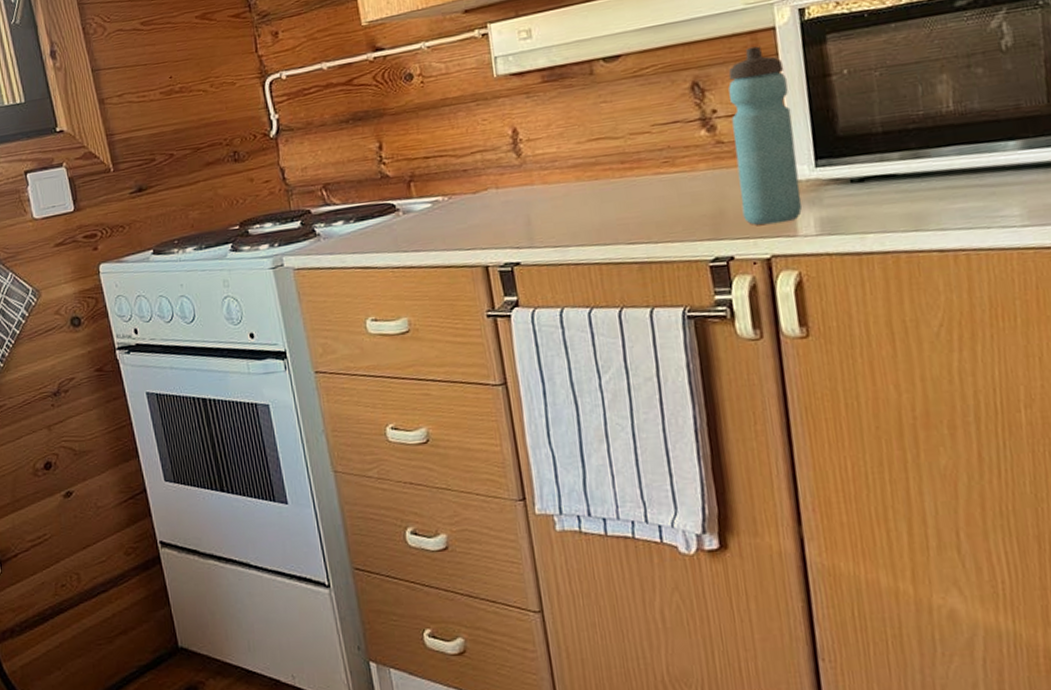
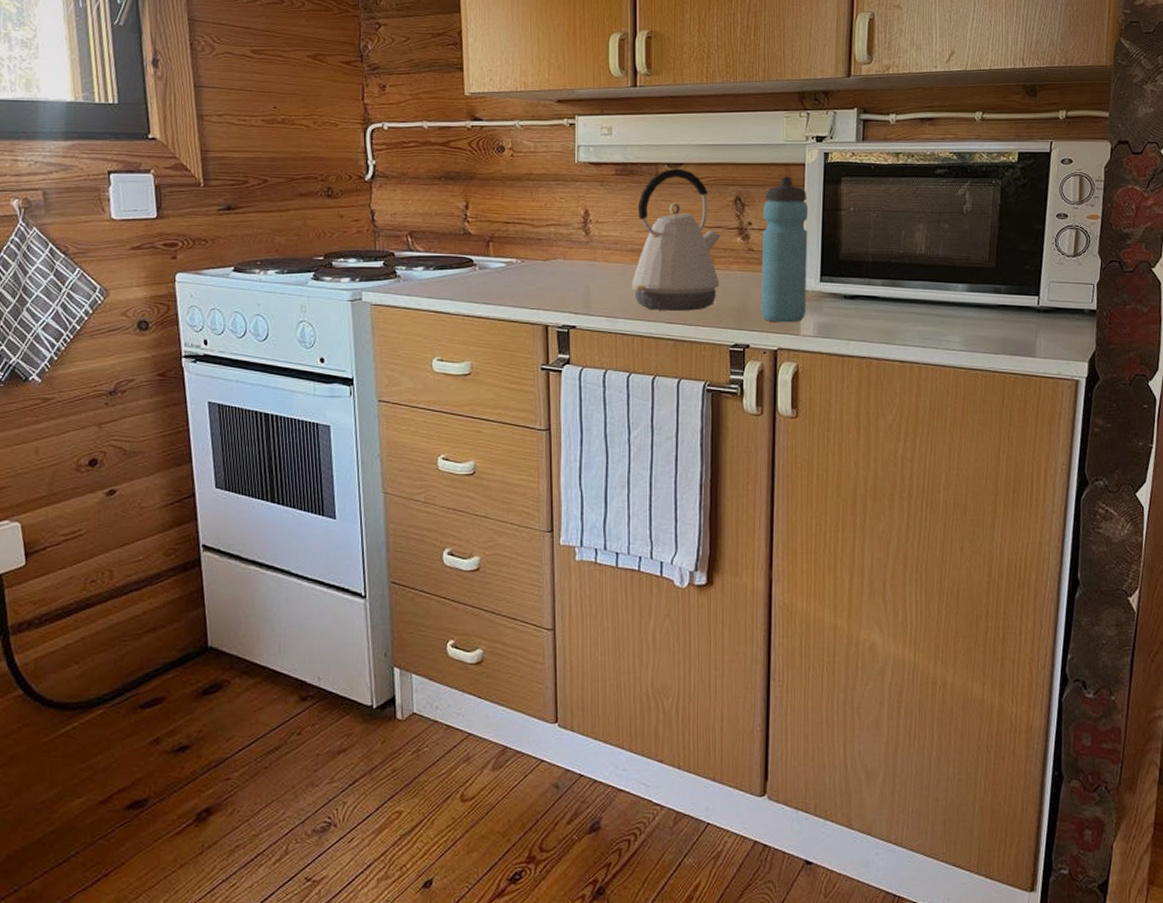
kettle: none [573,61,686,232] -> present [631,168,721,311]

